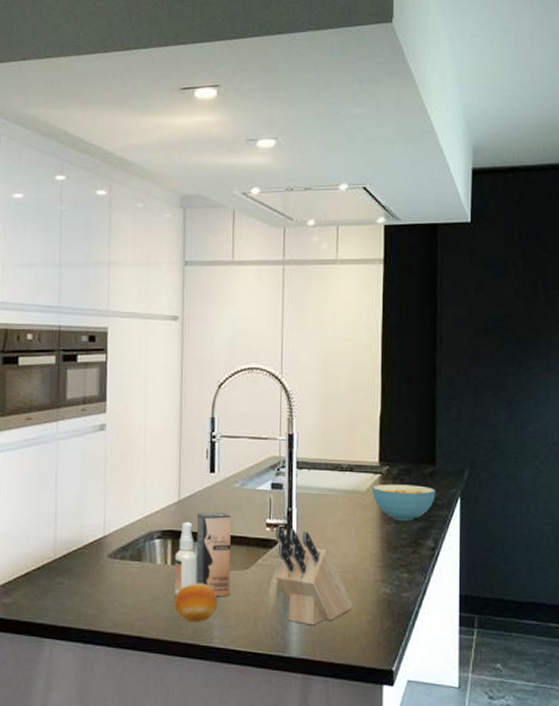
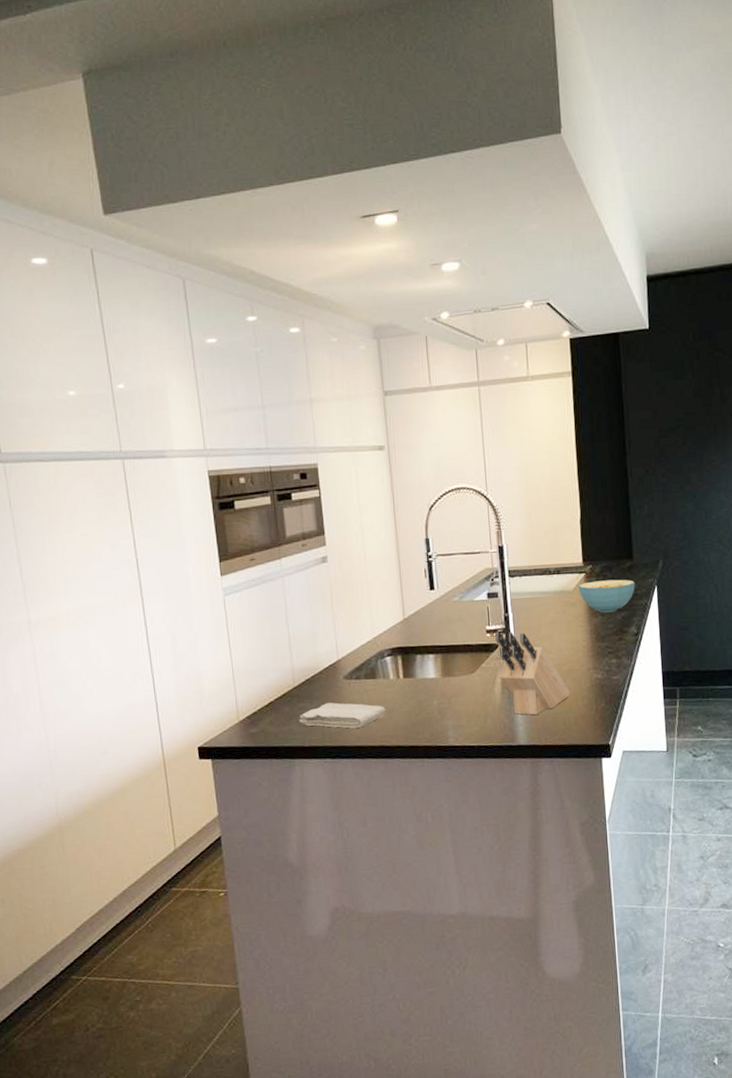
washcloth: none [55,581,149,613] -> present [299,702,386,728]
spray bottle: present [174,512,231,597] -> none [405,625,460,705]
fruit: present [174,583,218,623] -> none [409,691,450,727]

